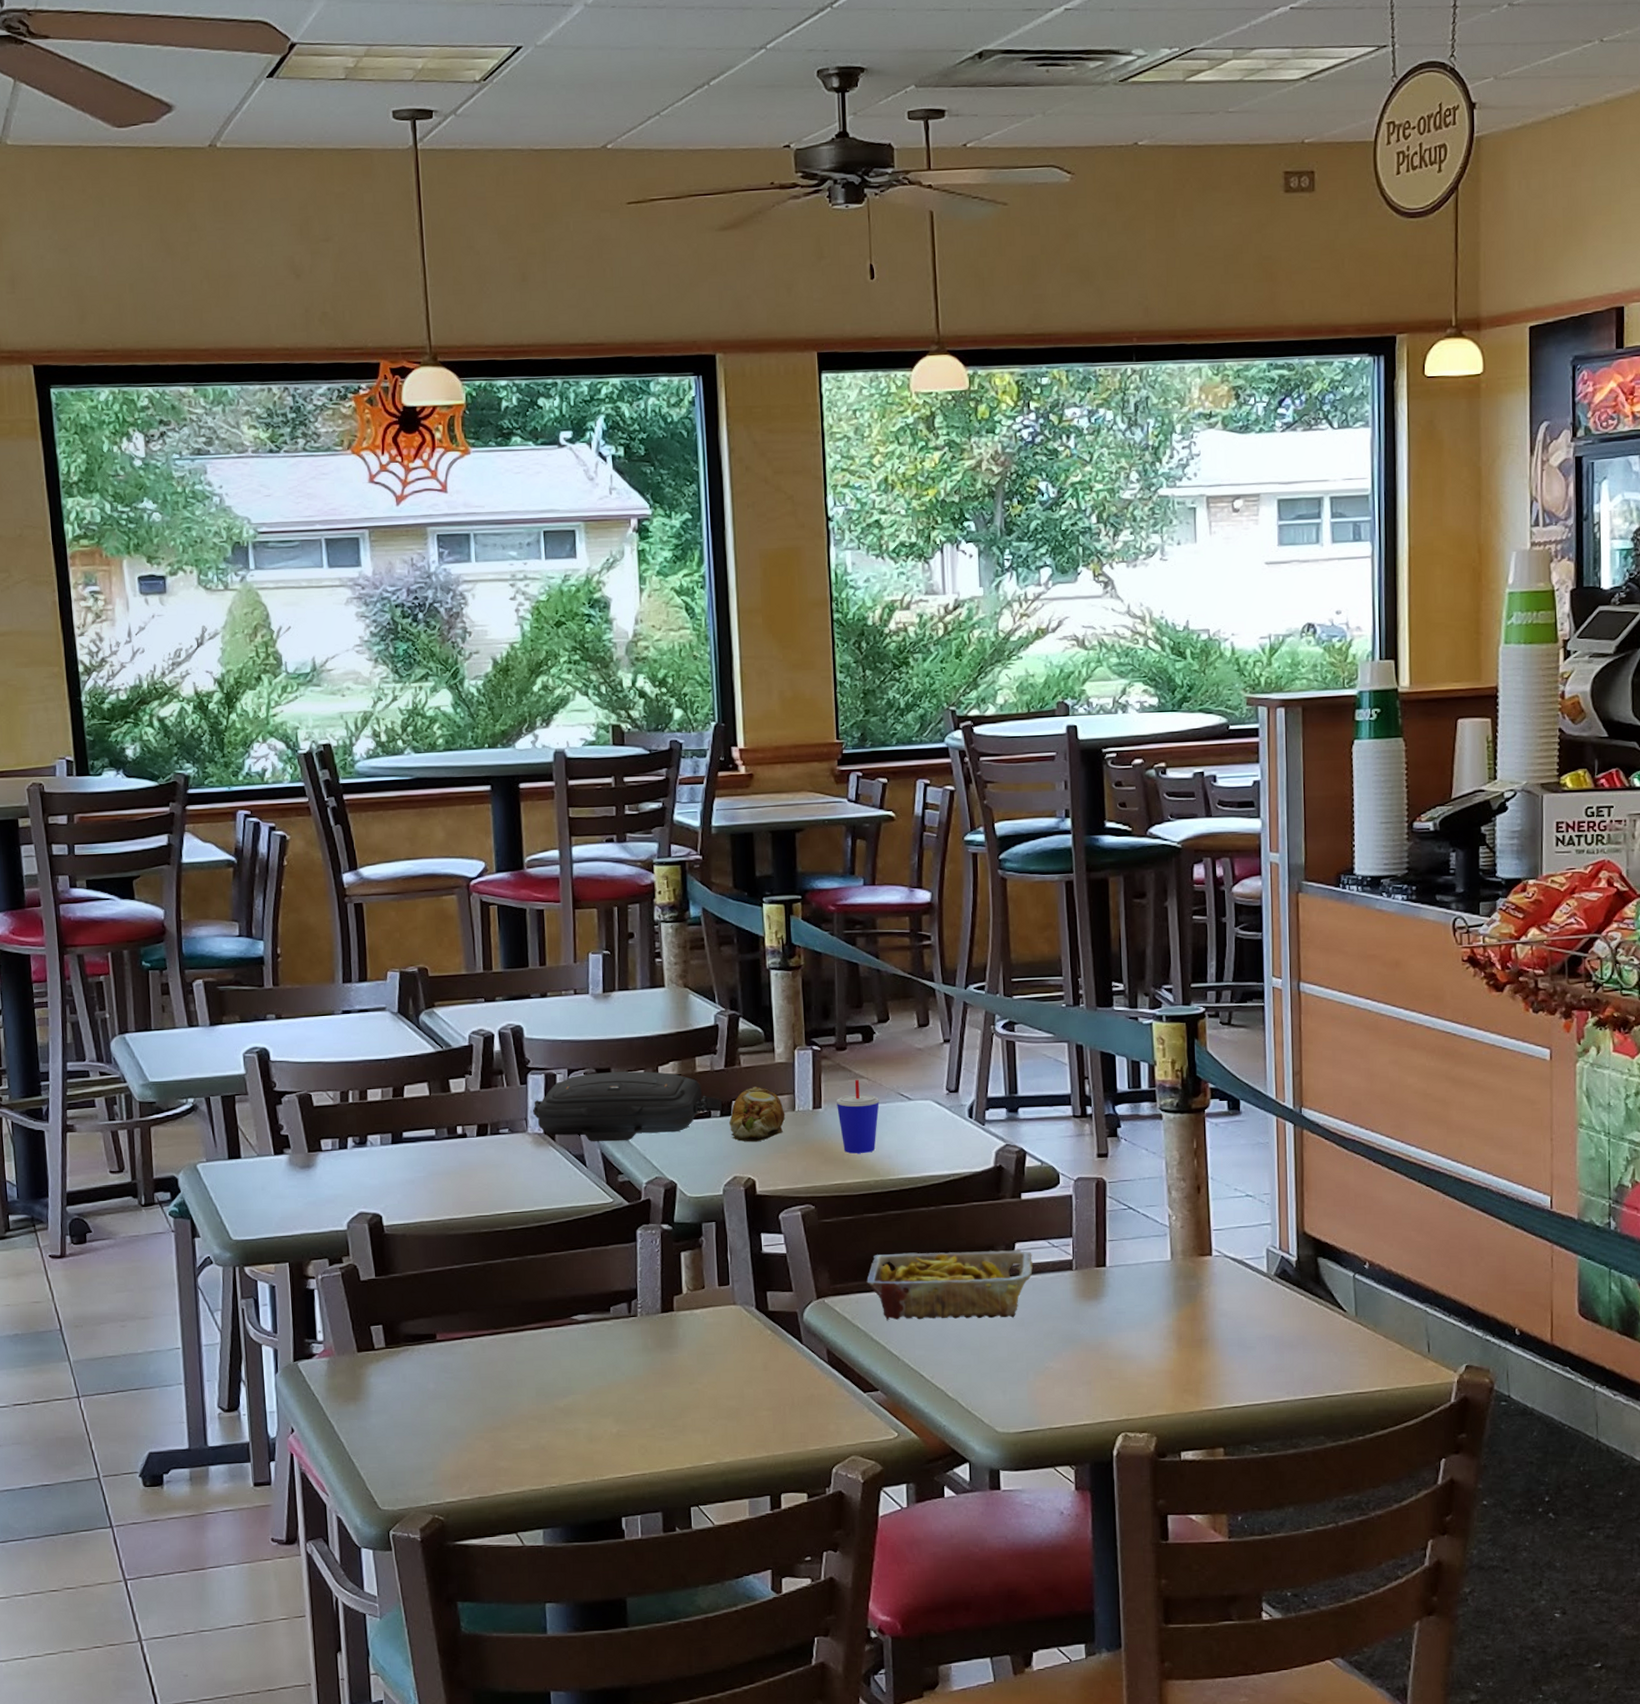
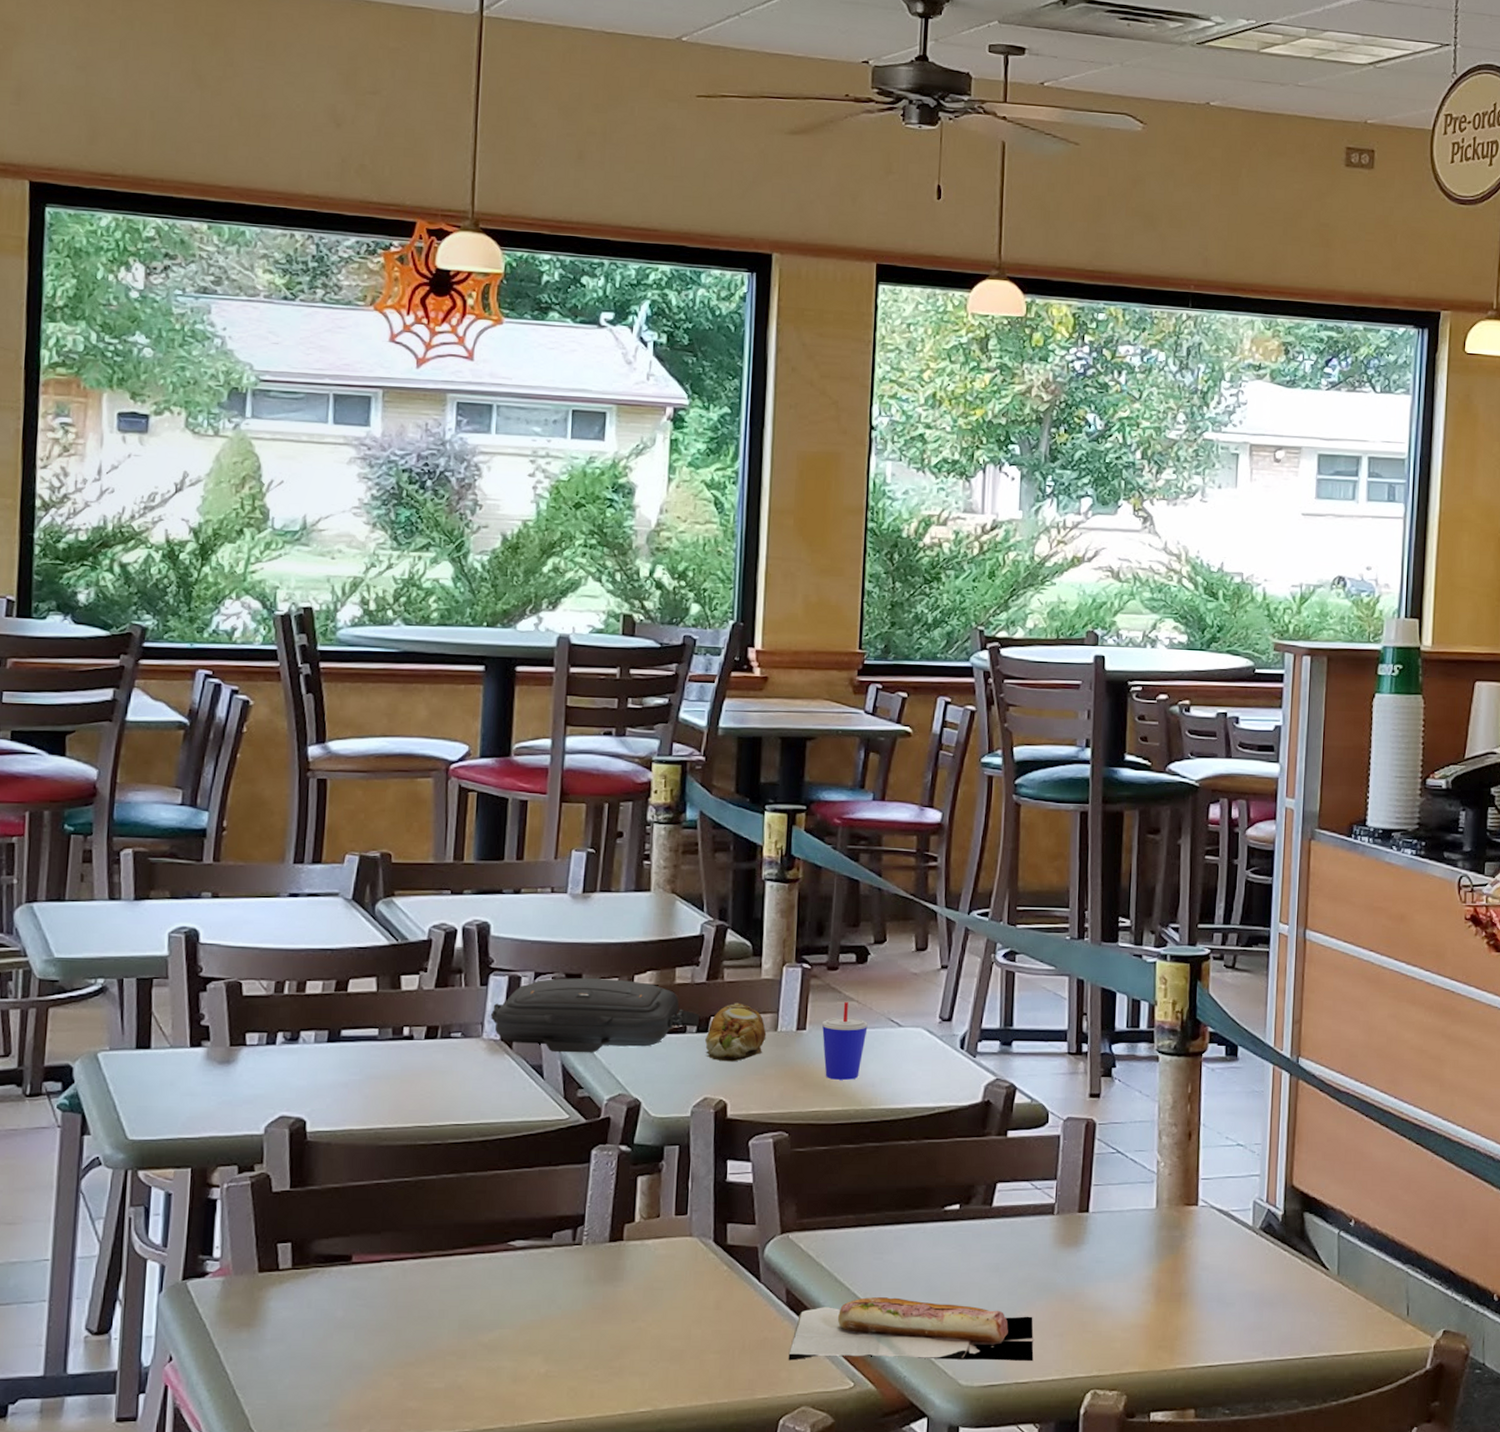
sandwich: none [835,1353,1065,1415] -> present [788,1297,1034,1362]
french fries: present [866,1249,1033,1321] -> none [836,1188,1014,1263]

